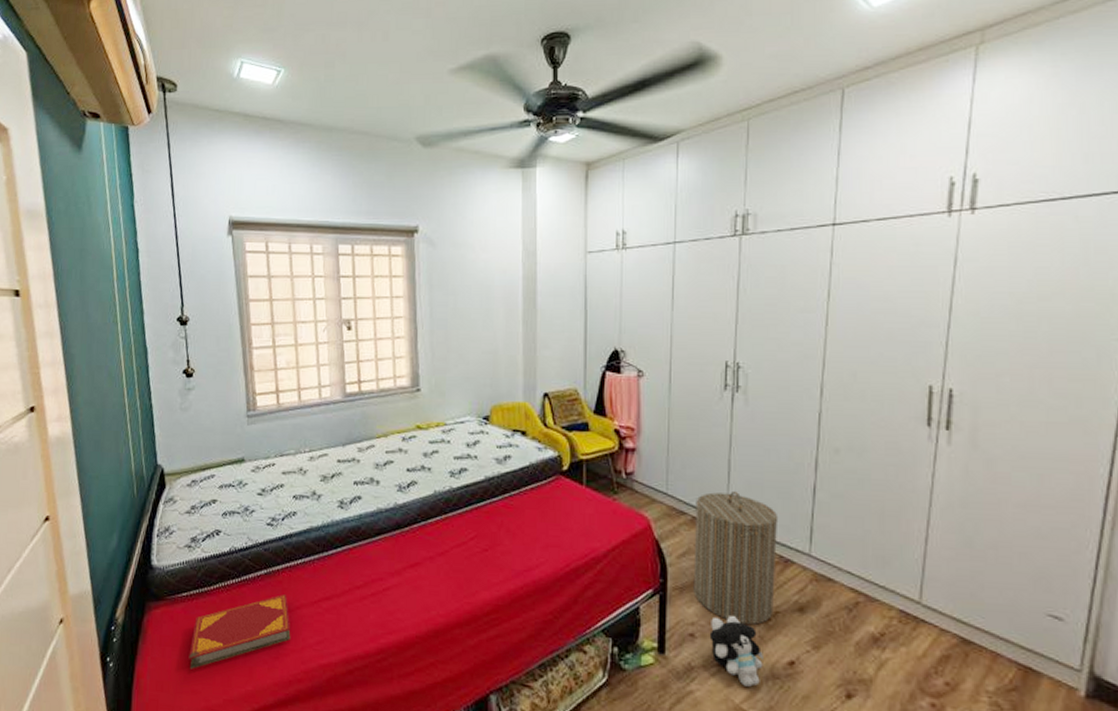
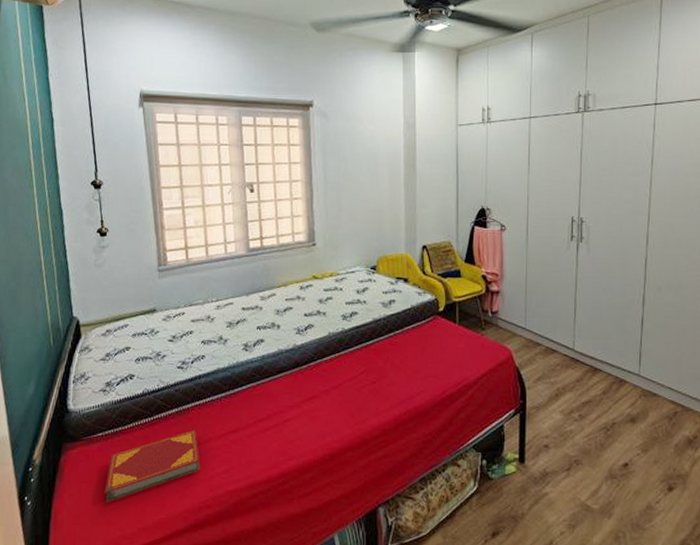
laundry hamper: present [693,490,779,625] -> none [547,324,615,434]
plush toy: present [709,614,763,687] -> none [560,427,604,486]

